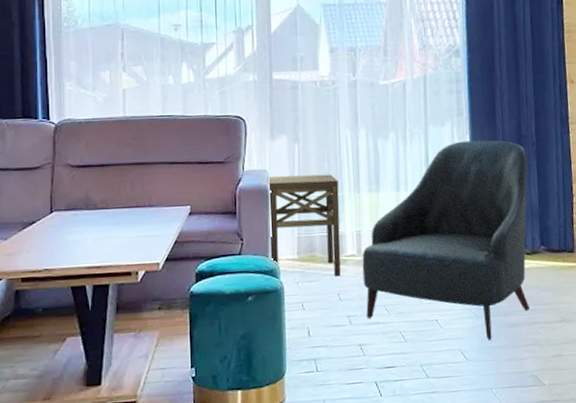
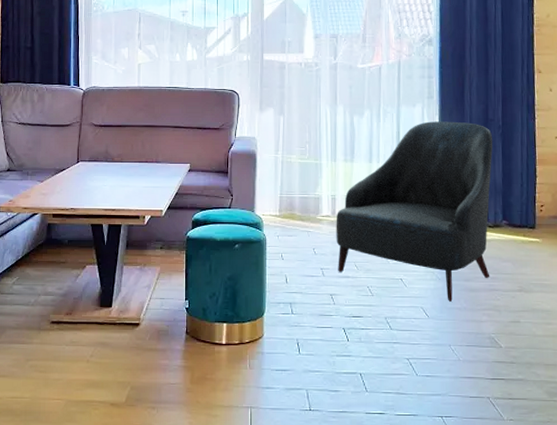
side table: present [267,174,341,277] -> none [255,143,318,233]

